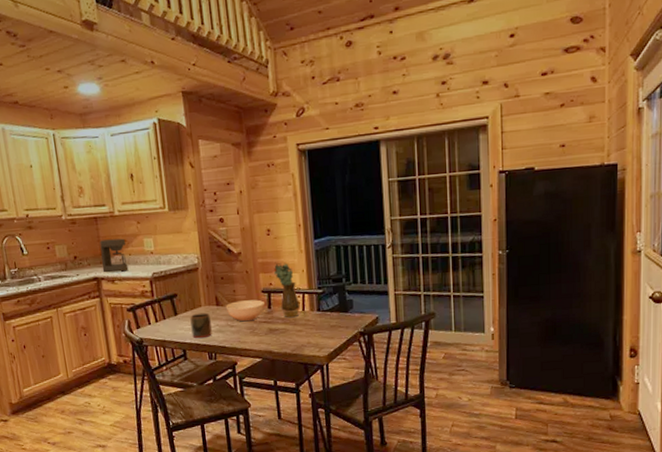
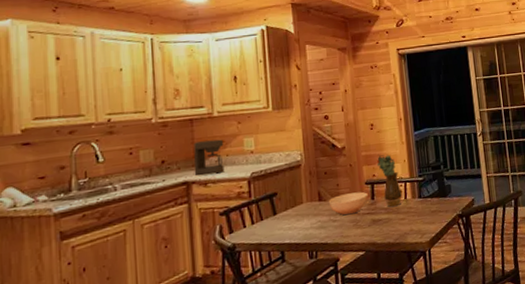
mug: present [190,312,212,338] -> none [290,209,314,237]

